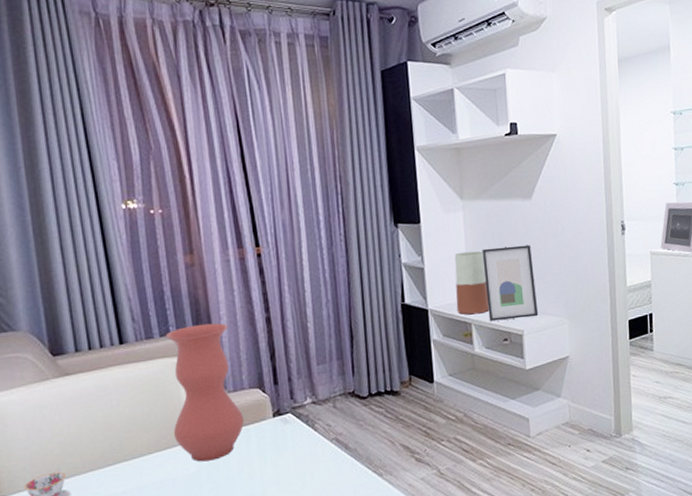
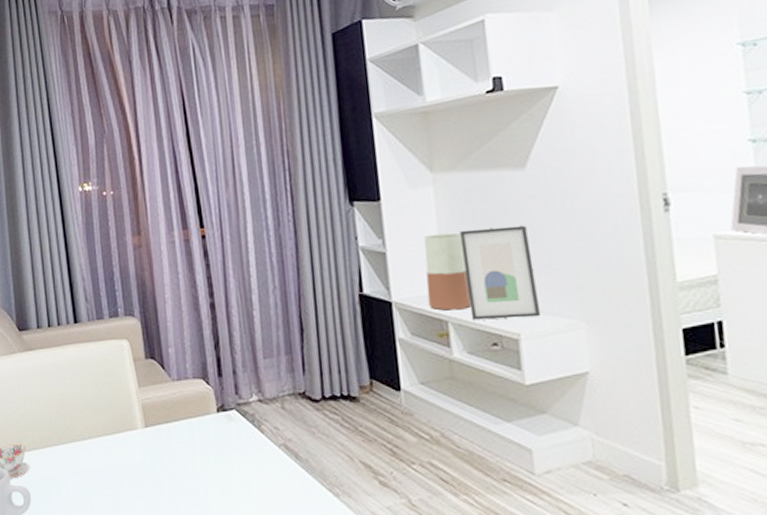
vase: present [165,323,245,462] -> none [114,306,188,452]

